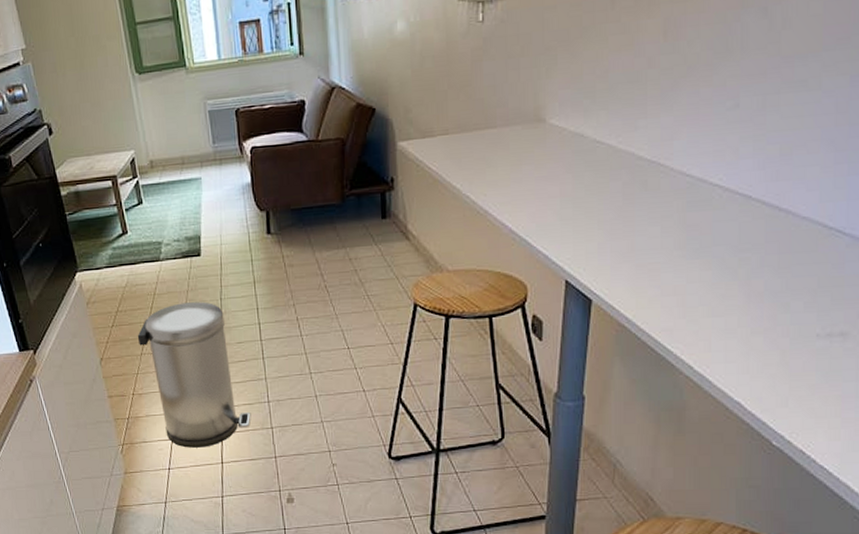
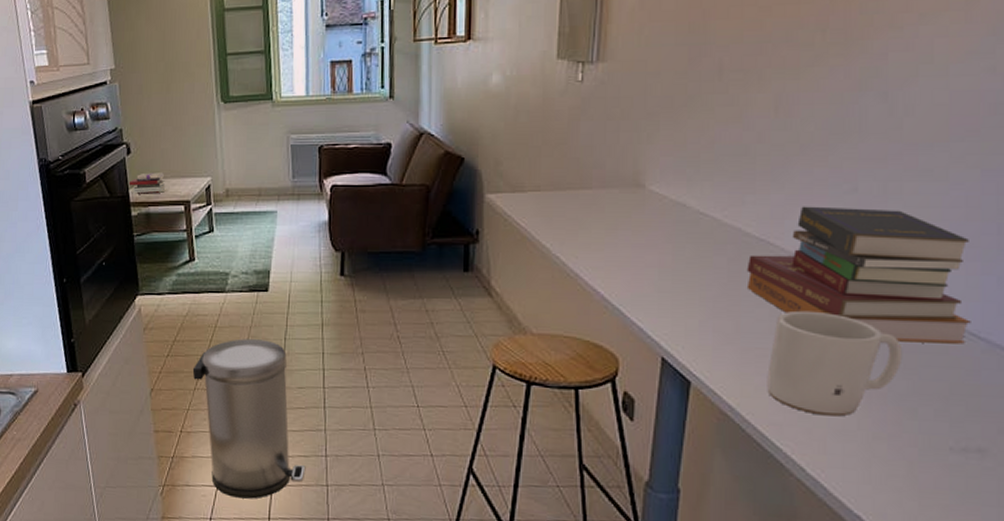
books: none [54,150,92,174] -> present [128,172,166,194]
books: none [640,121,838,245] -> present [746,206,971,344]
mug: none [659,223,778,318] -> present [767,310,903,417]

